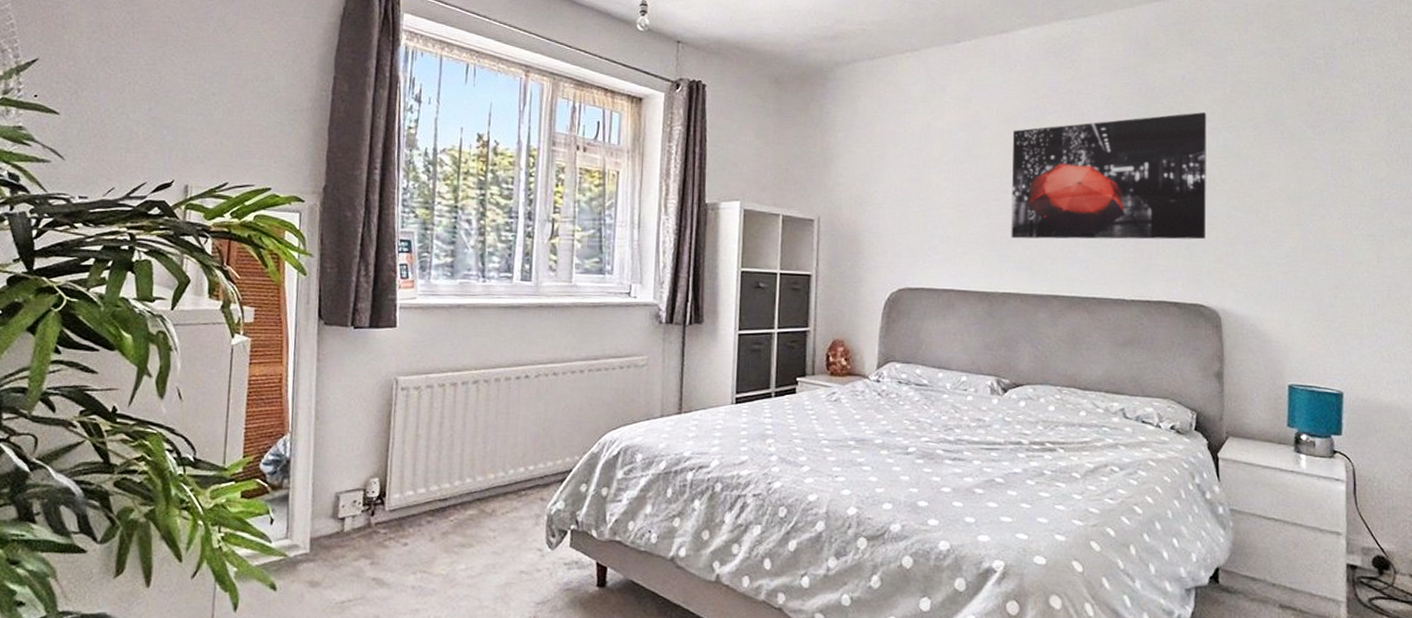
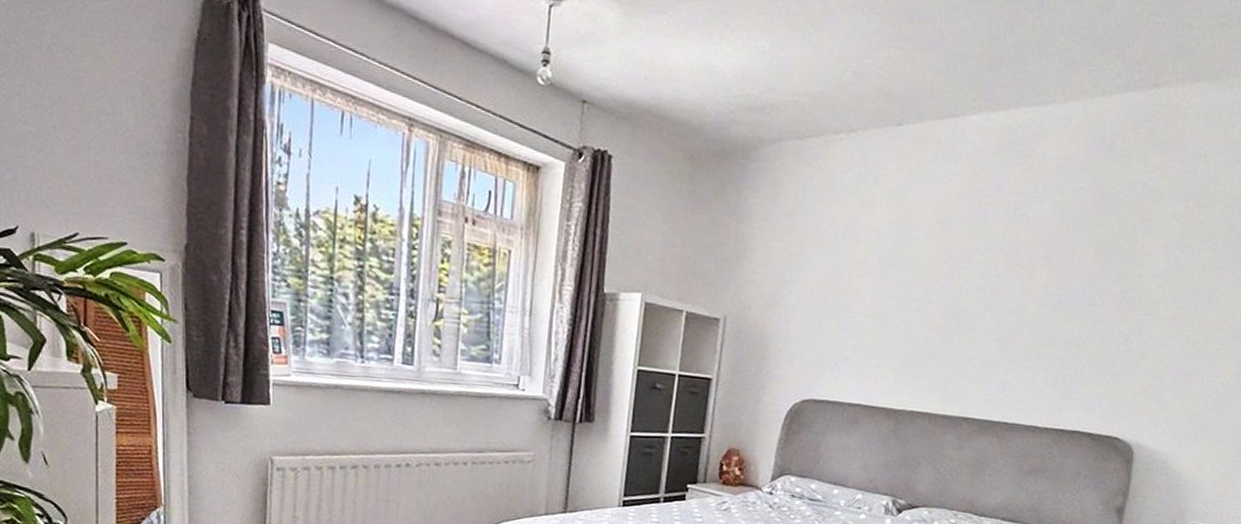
wall art: present [1011,112,1207,240] -> none [928,226,1163,369]

